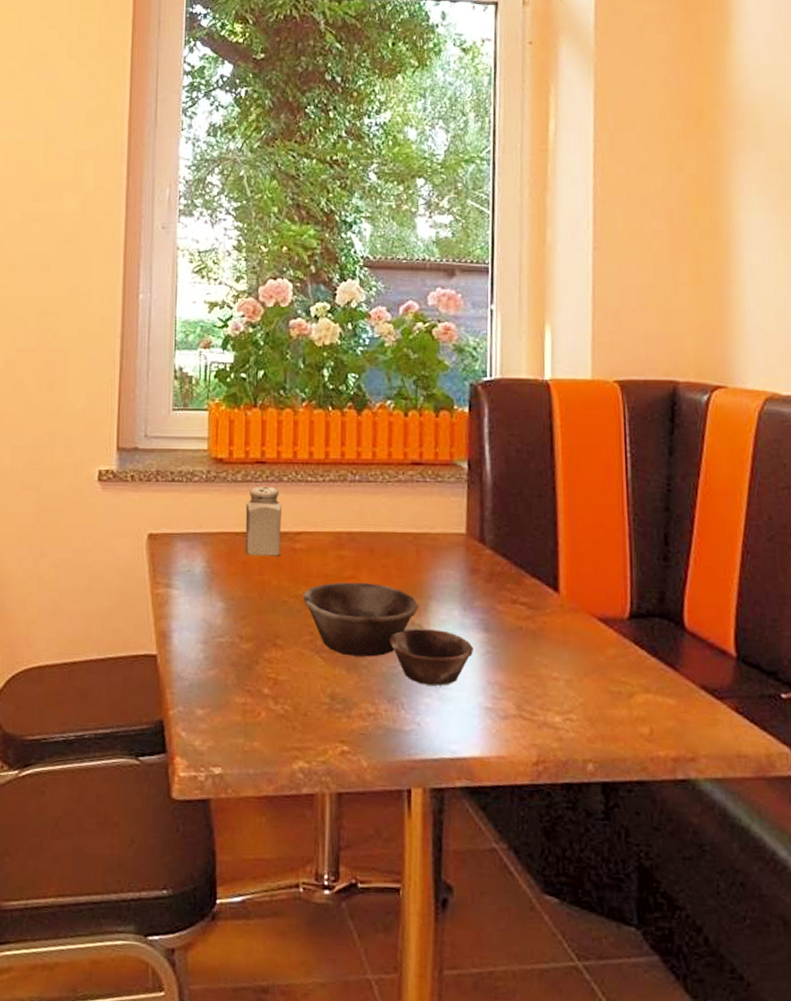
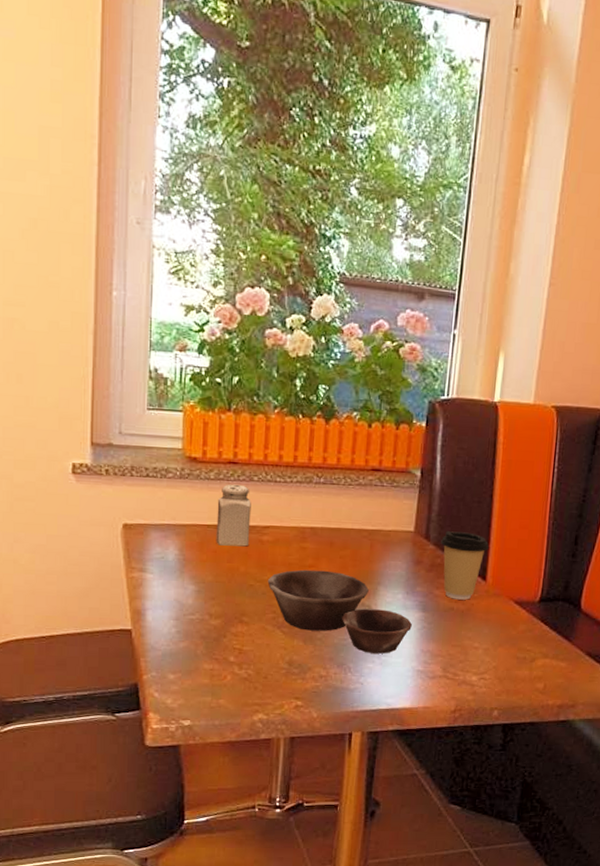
coffee cup: none [499,532,558,617] -> present [441,531,489,600]

